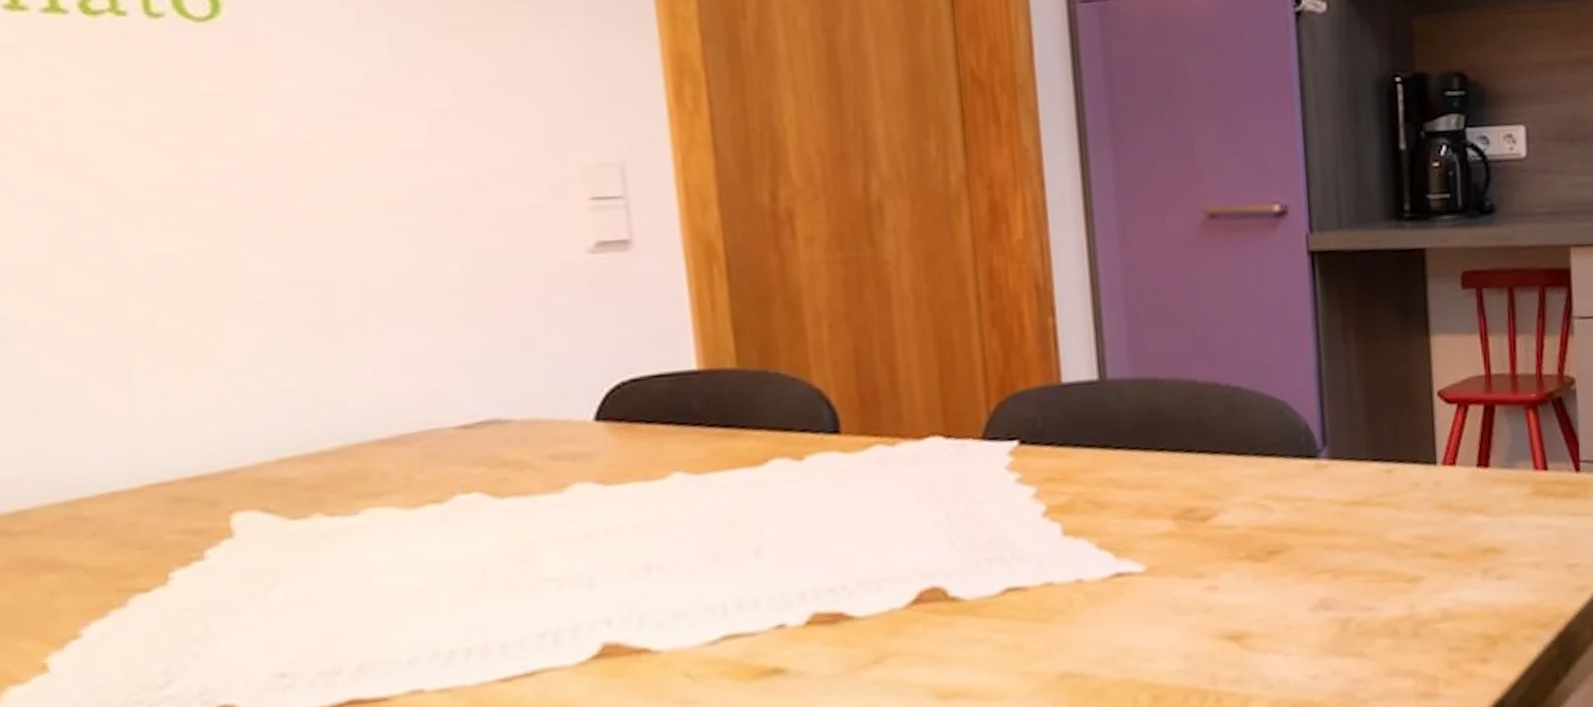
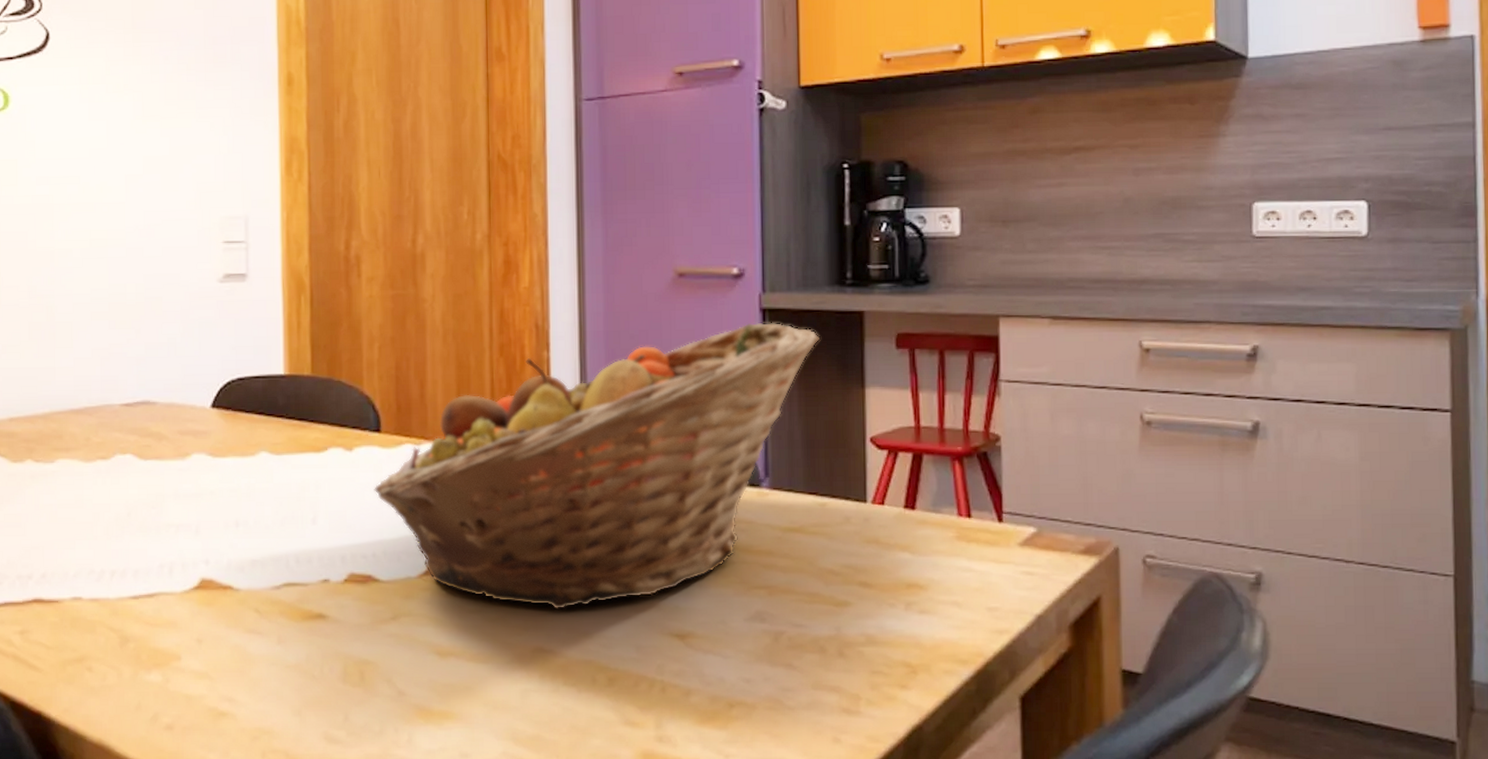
fruit basket: none [836,267,1378,625] -> present [374,322,821,609]

